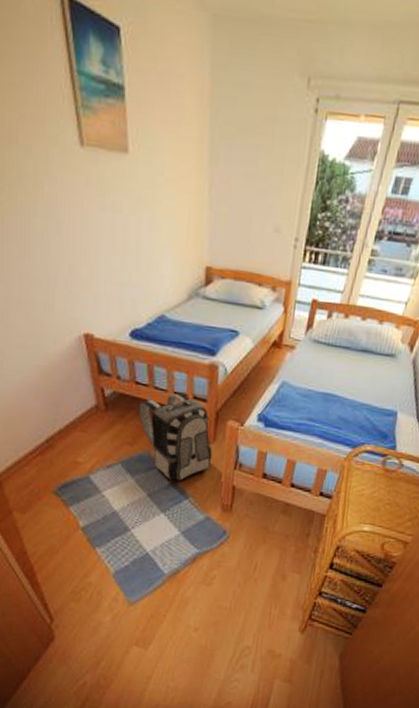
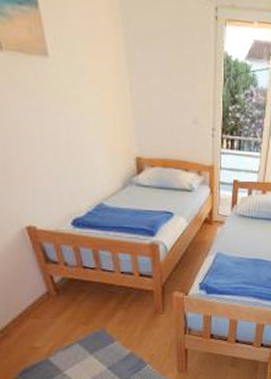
backpack: present [138,392,213,481] -> none [88,272,164,352]

